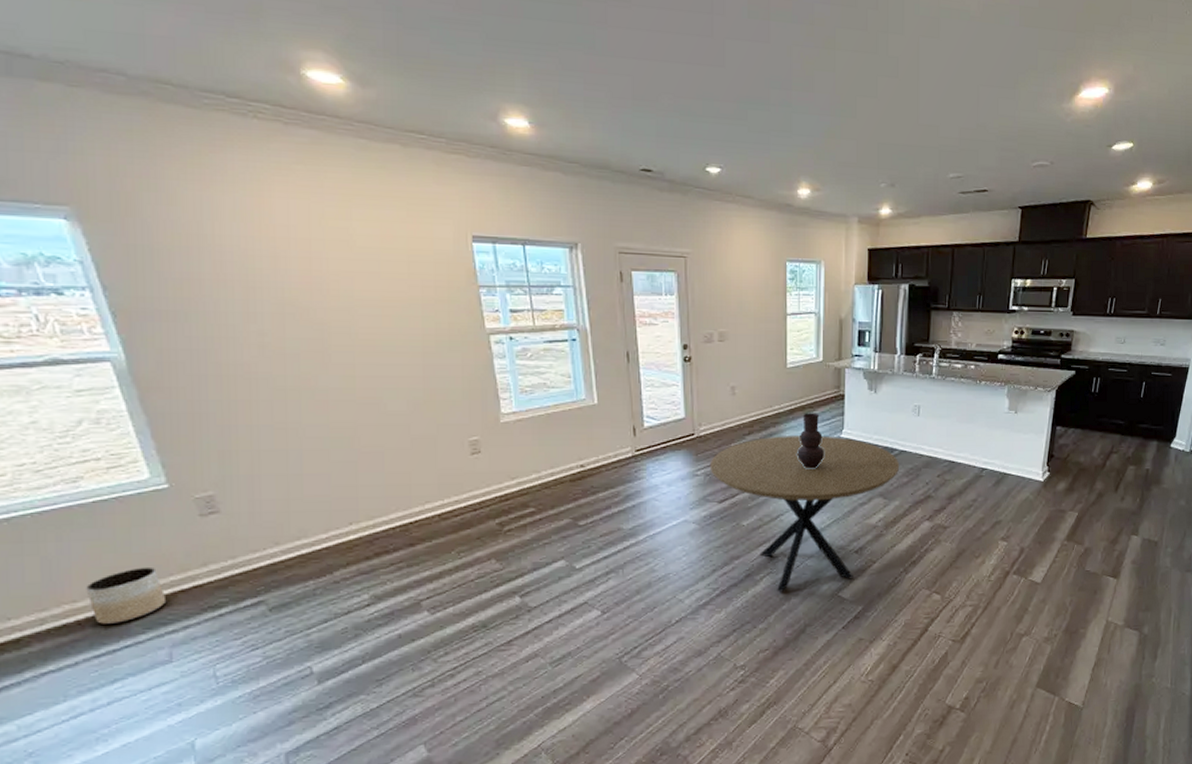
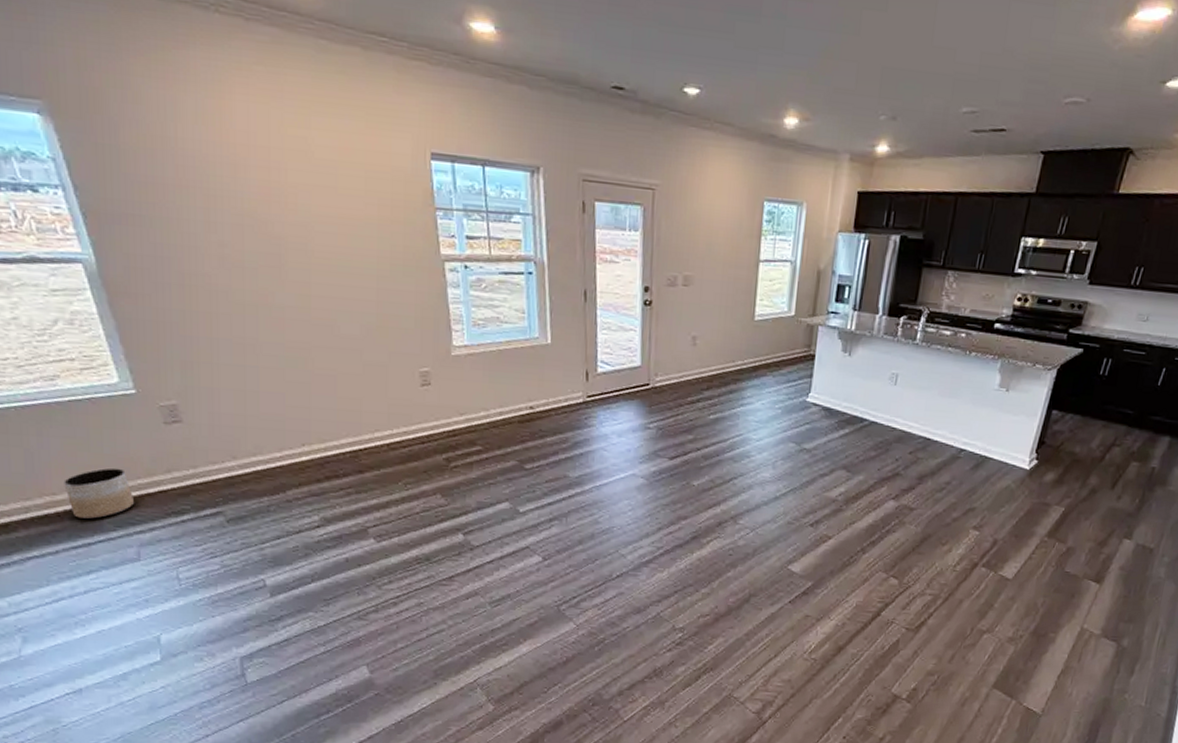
dining table: present [709,435,900,592] -> none [663,394,869,559]
vase: present [797,413,825,469] -> none [757,371,788,433]

